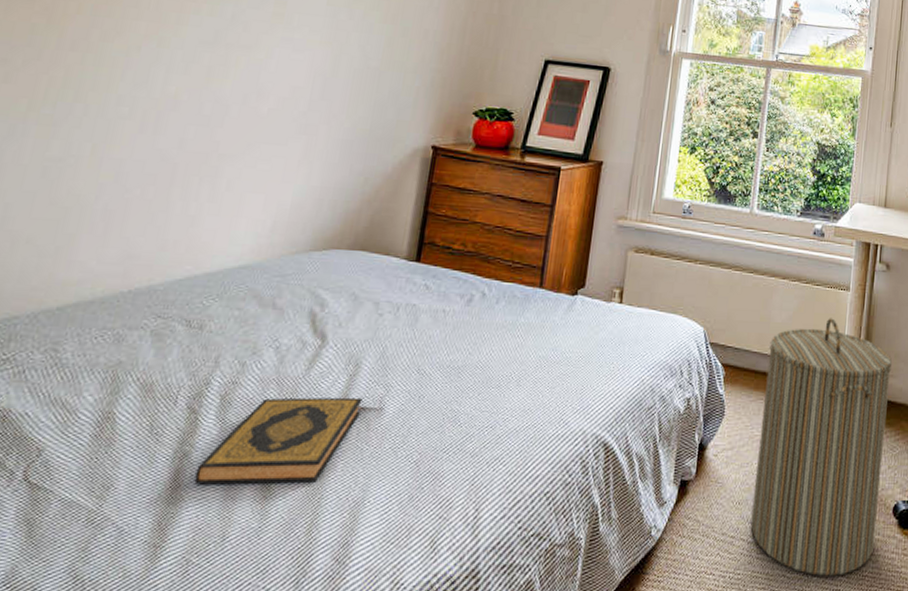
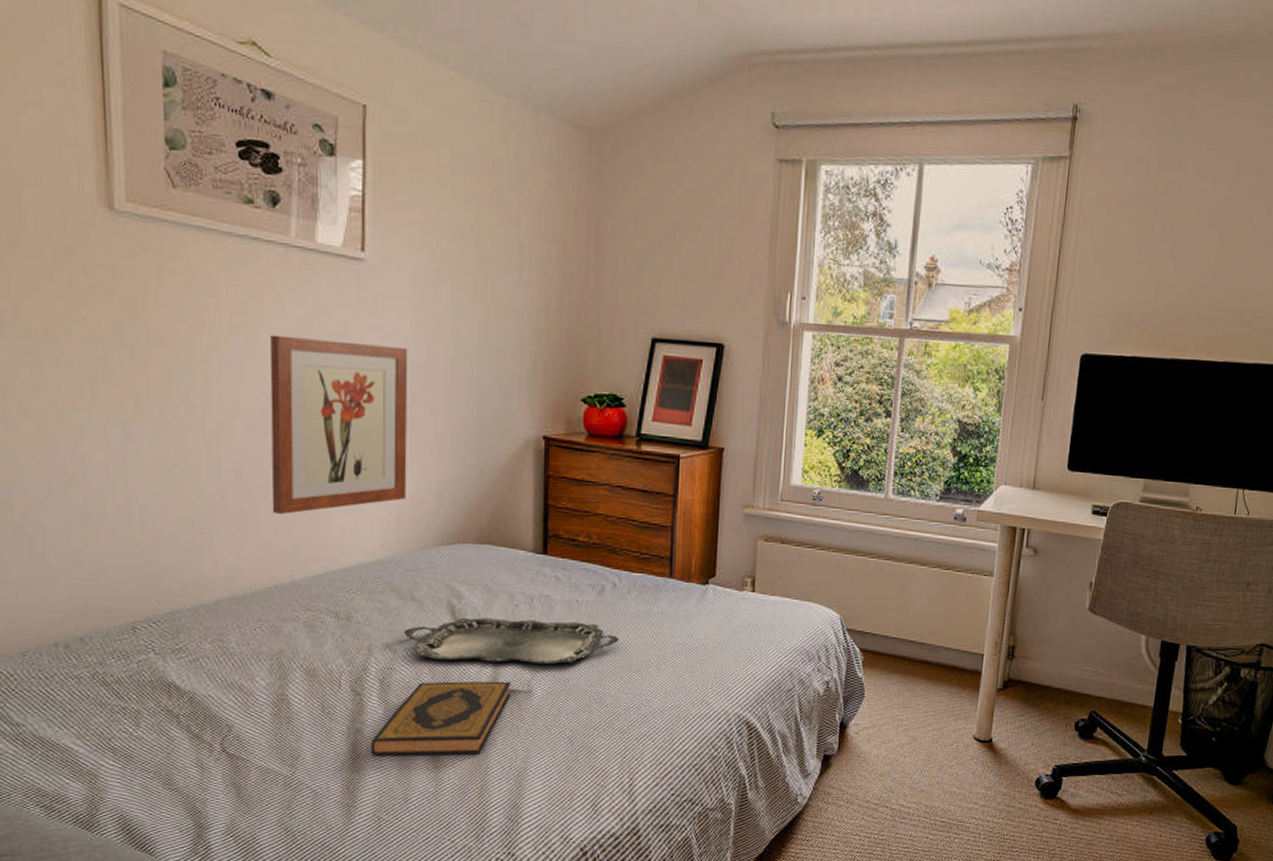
wall art: none [144,43,315,216] -> present [269,334,408,514]
serving tray: none [257,327,481,378] -> present [403,618,618,664]
laundry hamper: present [750,318,893,576] -> none [893,604,1038,838]

